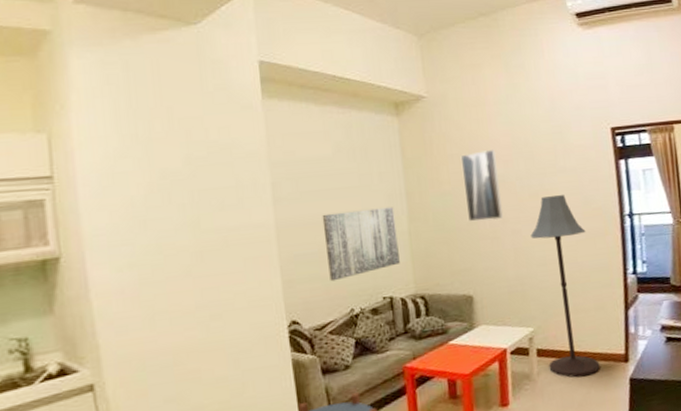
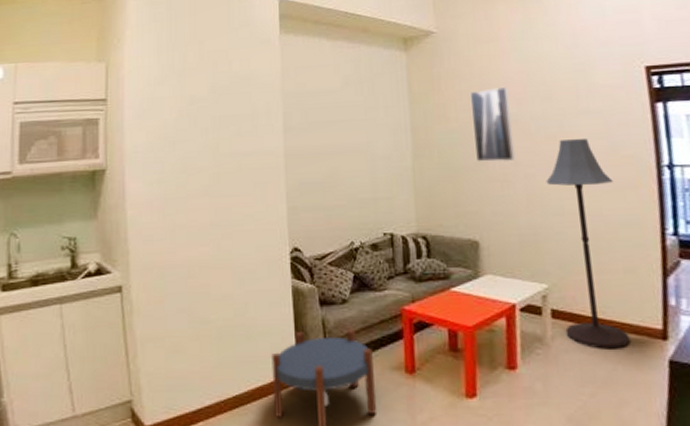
wall art: present [322,206,400,282] -> none [328,141,402,212]

